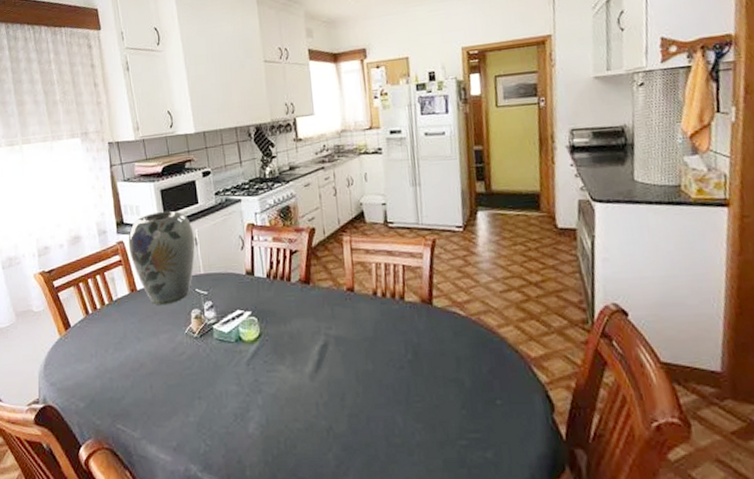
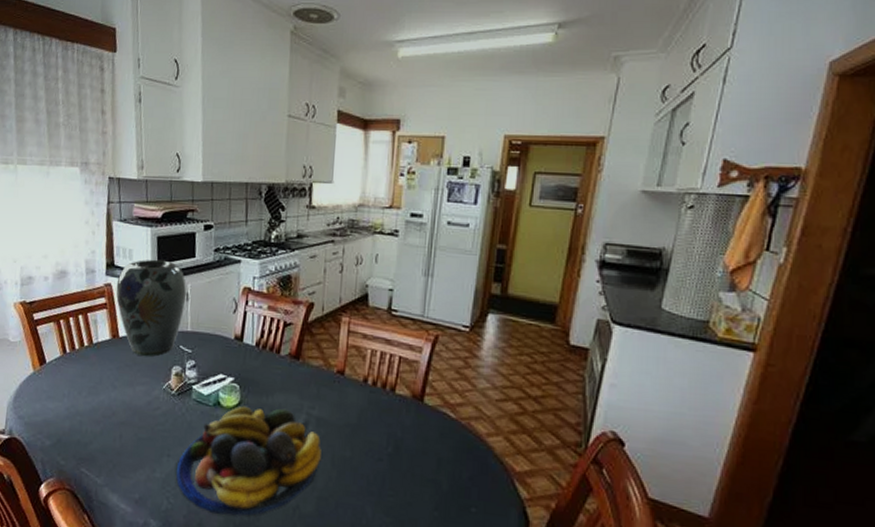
fruit bowl: none [208,333,346,448] -> present [175,406,321,516]

